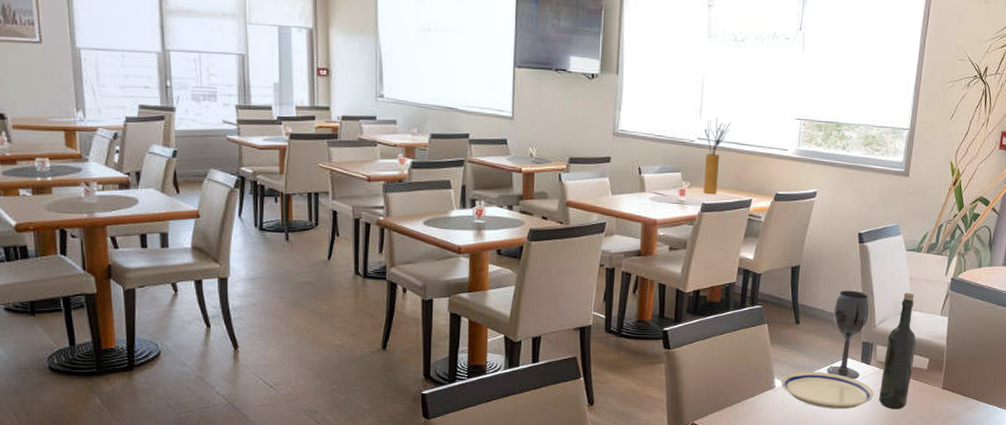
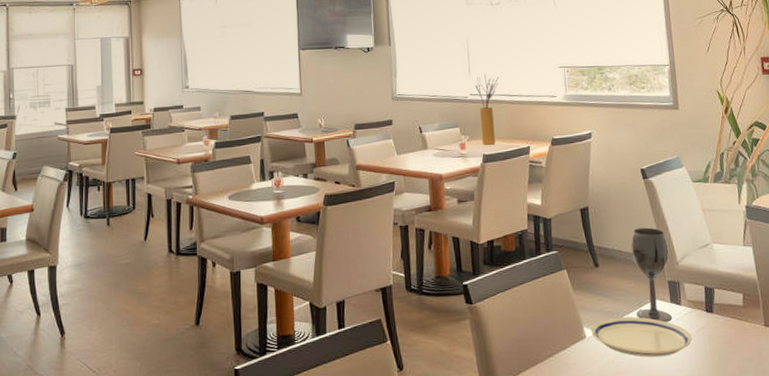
wine bottle: present [878,292,916,409] -> none [693,225,730,353]

